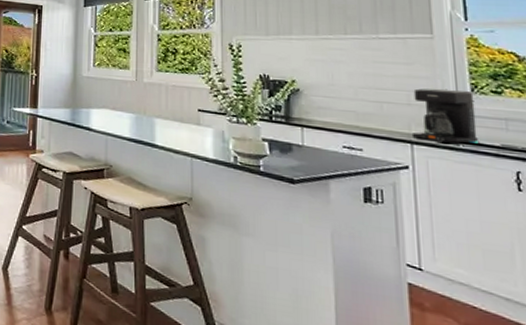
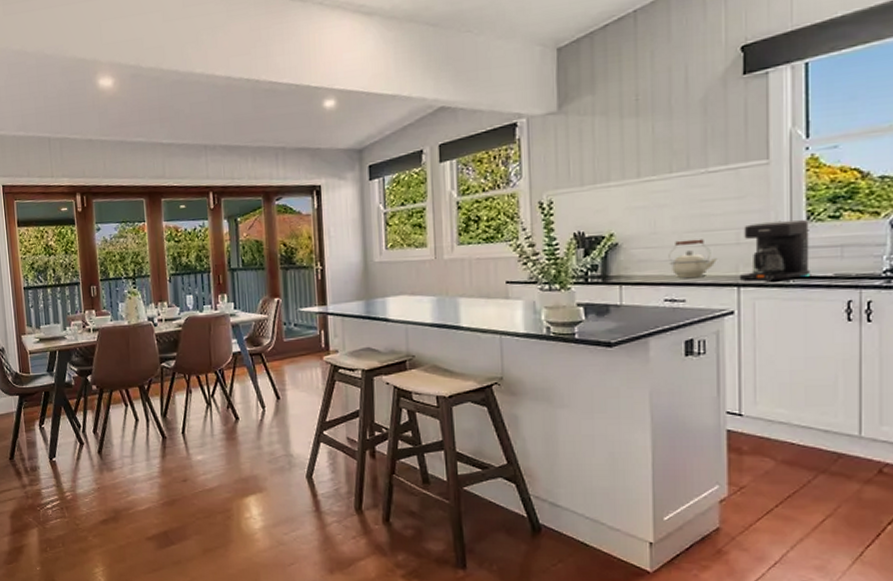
kettle: none [345,94,390,131] -> present [668,239,717,279]

